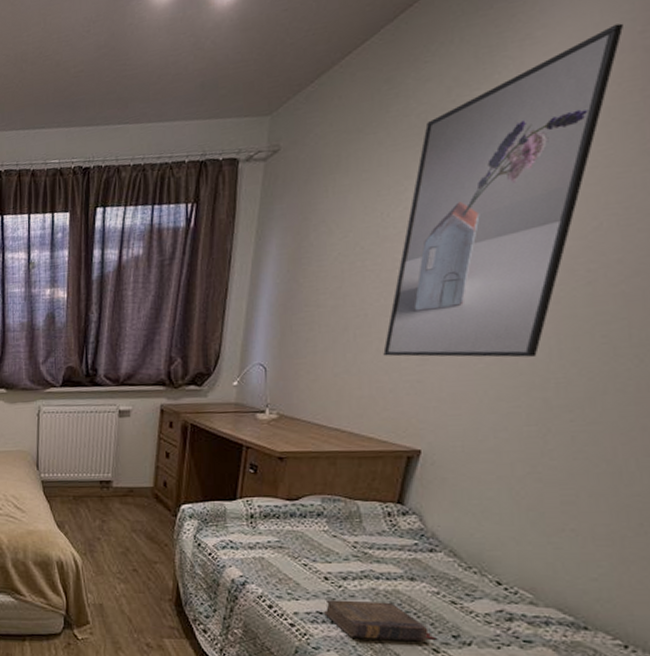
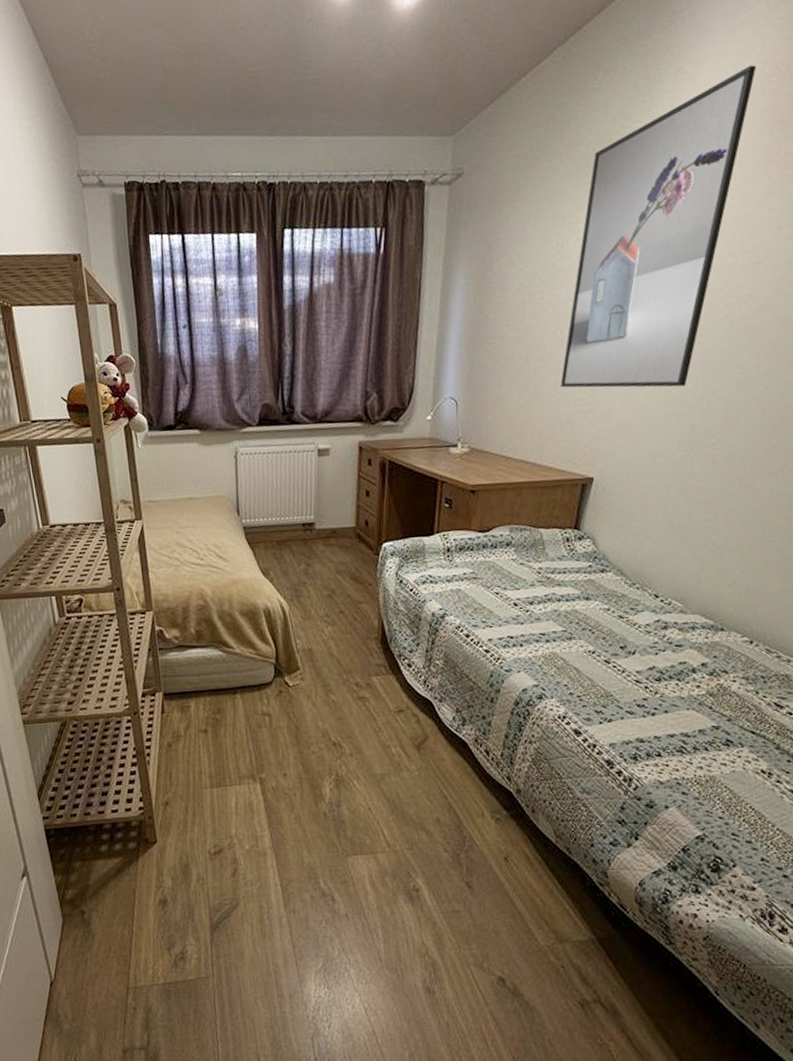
book: present [324,600,436,642] -> none [514,621,608,658]

